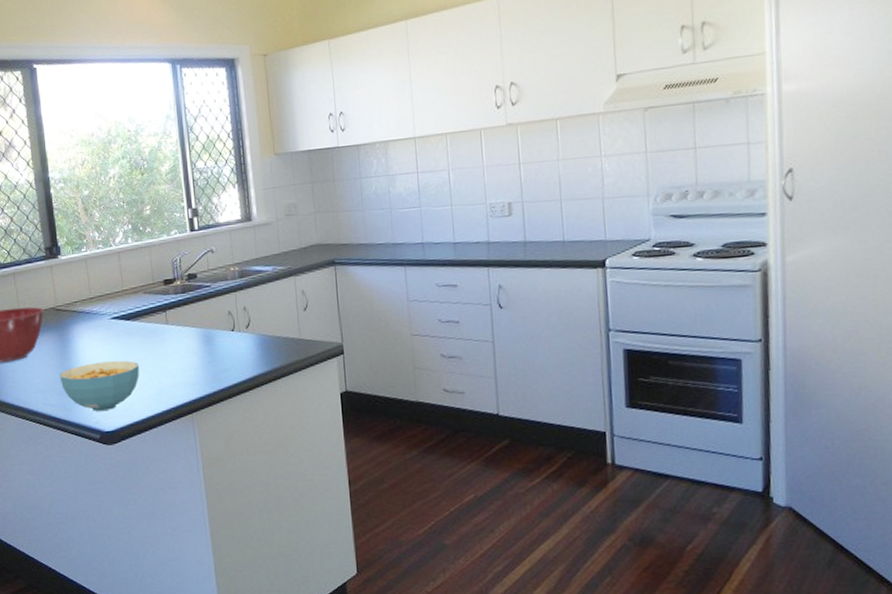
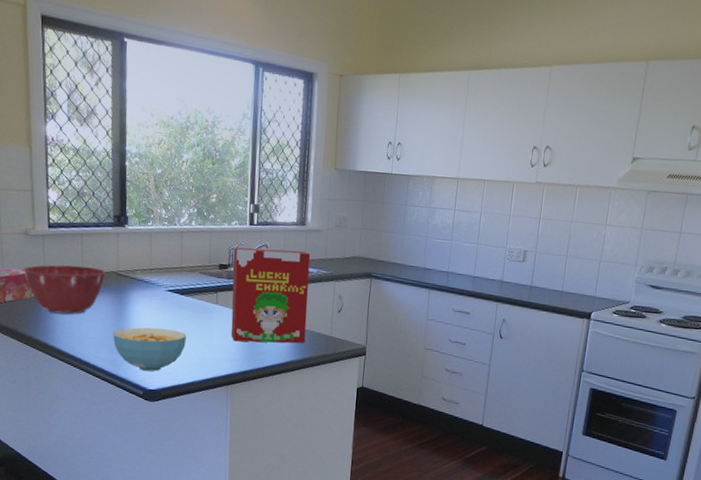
cereal box: none [177,249,272,362] -> present [231,247,311,343]

